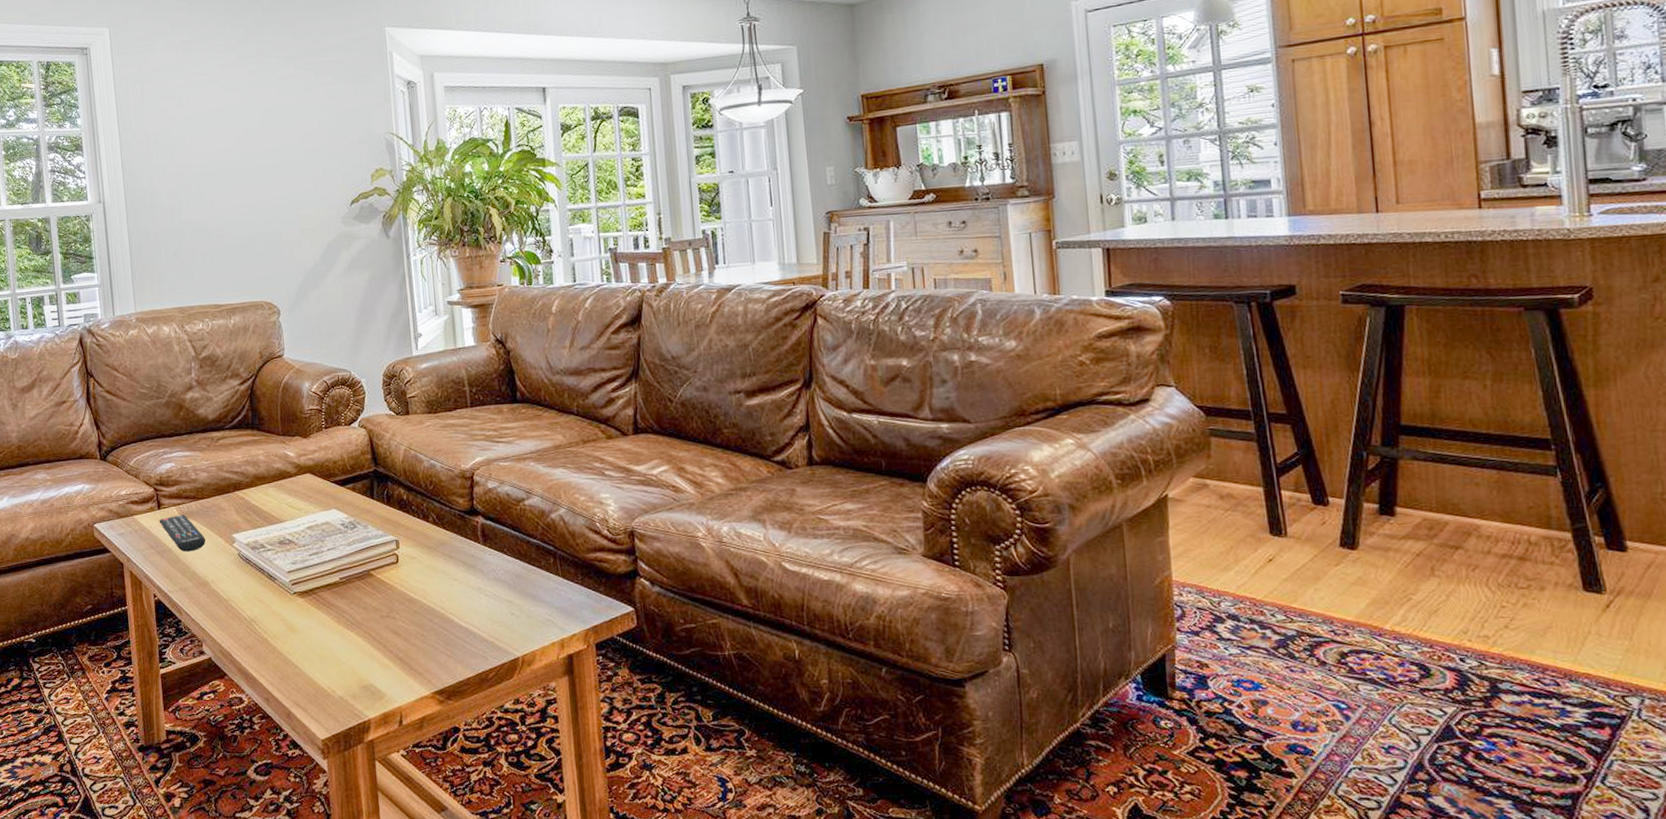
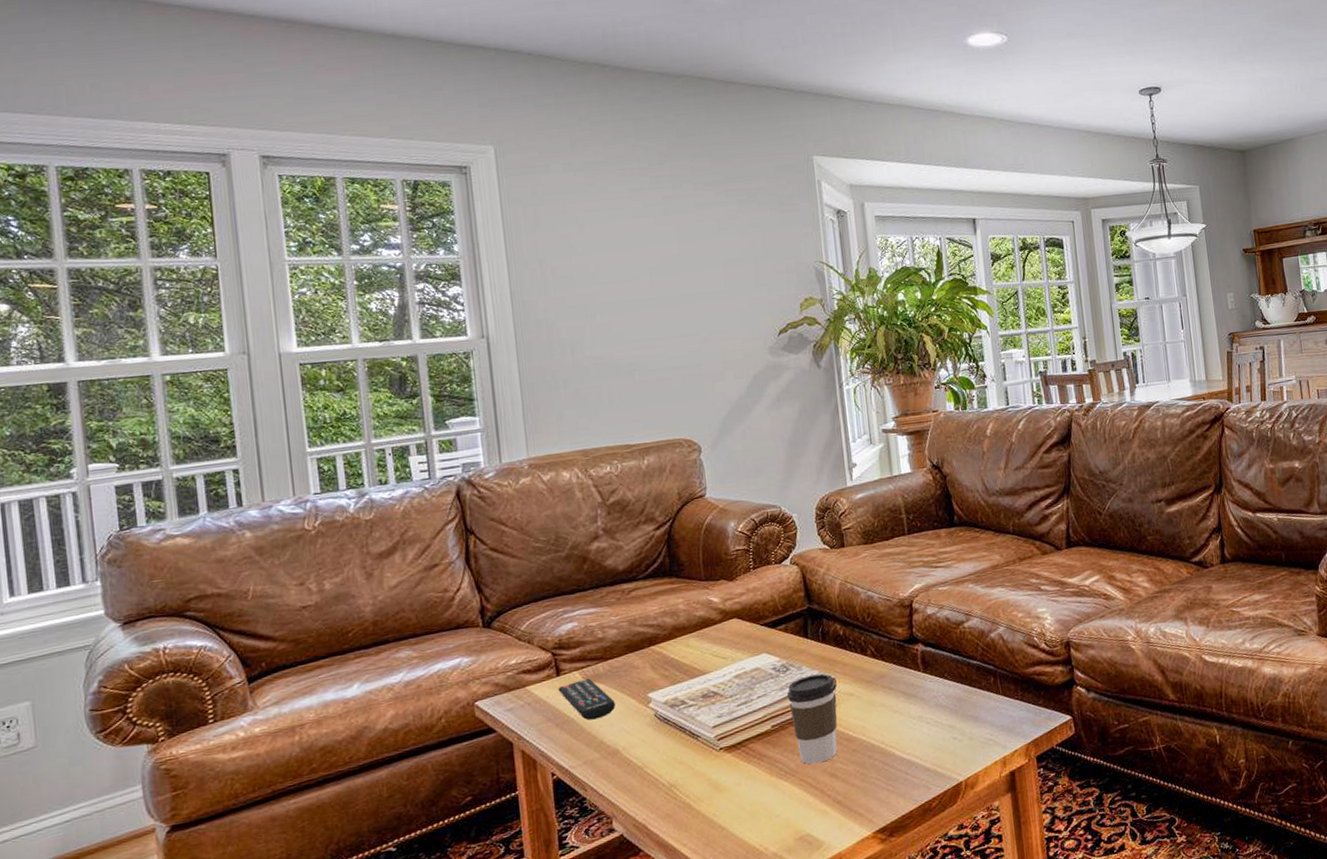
coffee cup: none [353,534,400,619] -> present [786,673,837,765]

